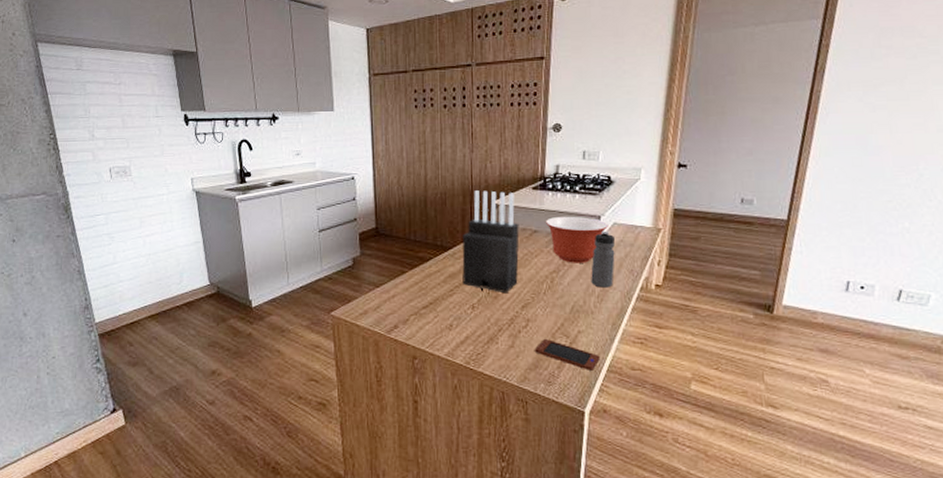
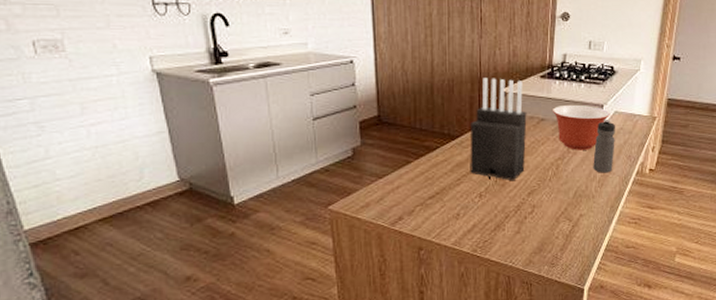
smartphone: present [535,339,600,371] -> none [540,224,599,251]

